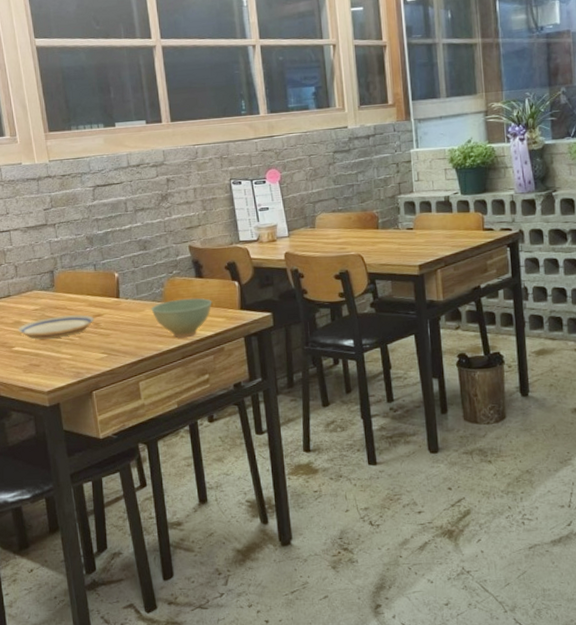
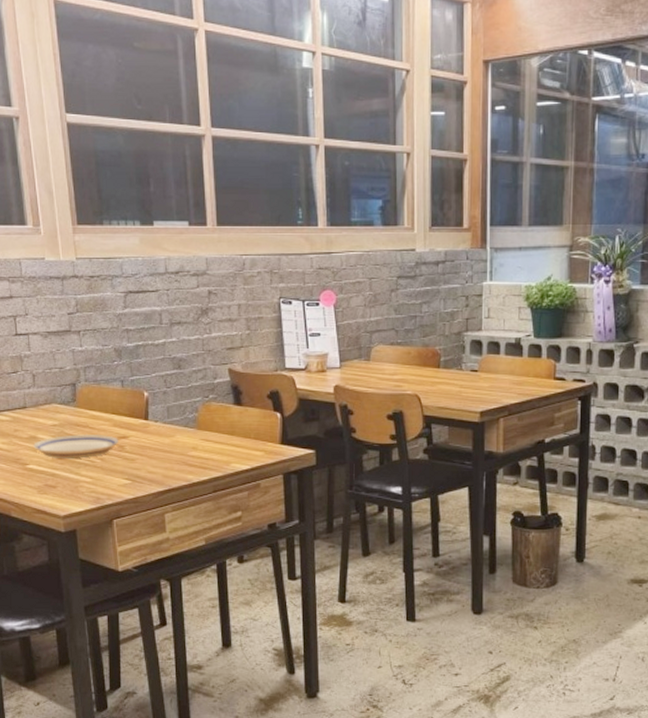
bowl: present [151,298,212,338] -> none [182,427,250,470]

